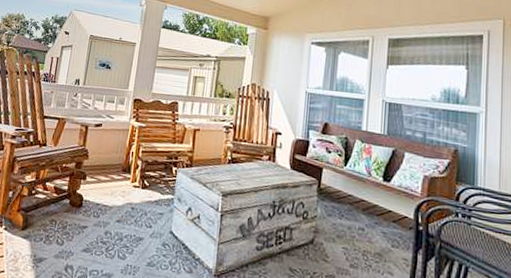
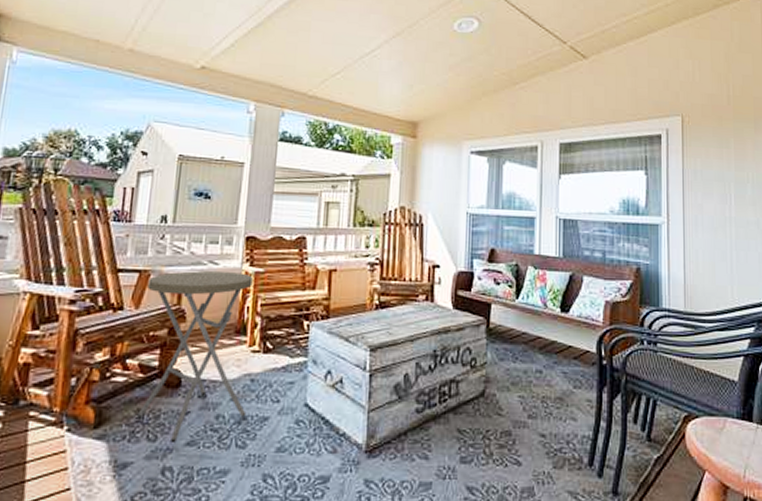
side table: none [51,121,137,248] -> present [137,271,253,442]

